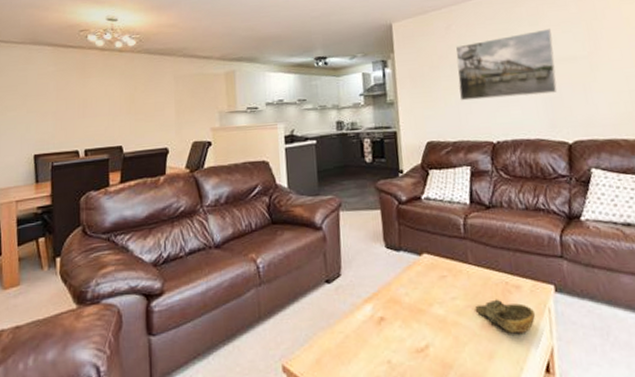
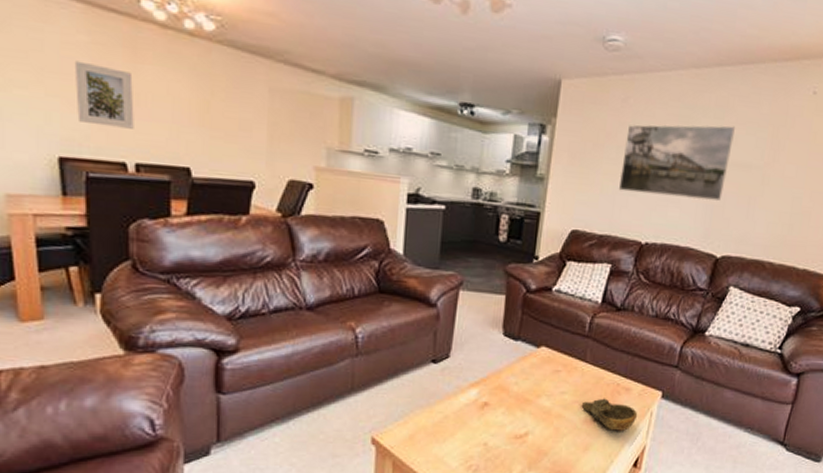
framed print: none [45,84,84,127] -> present [74,60,134,129]

